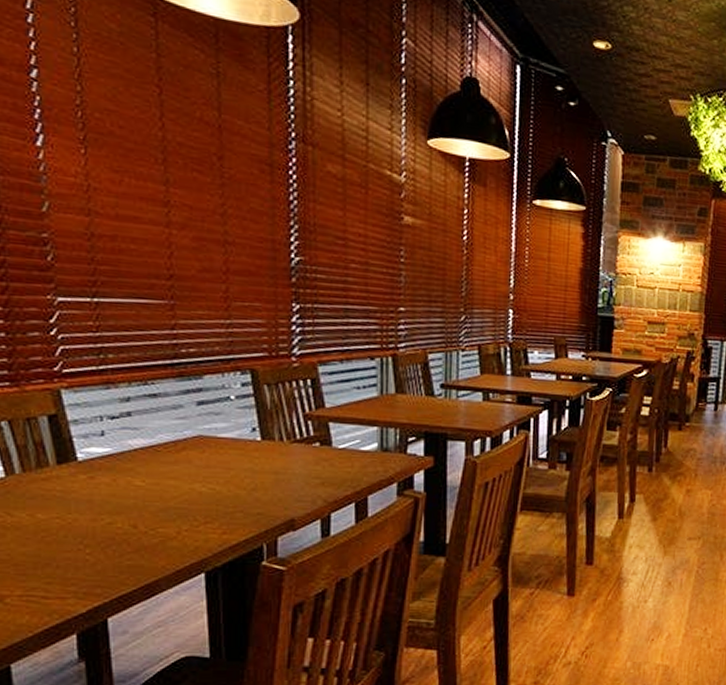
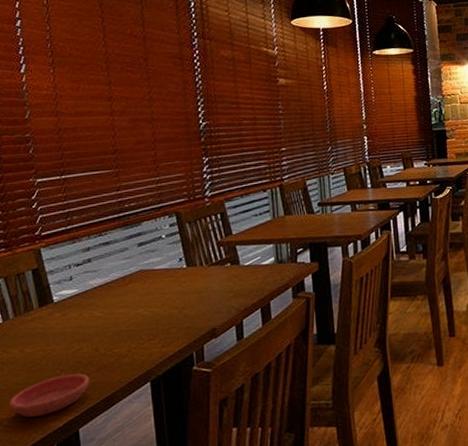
saucer: none [12,551,124,597] -> present [8,373,90,418]

